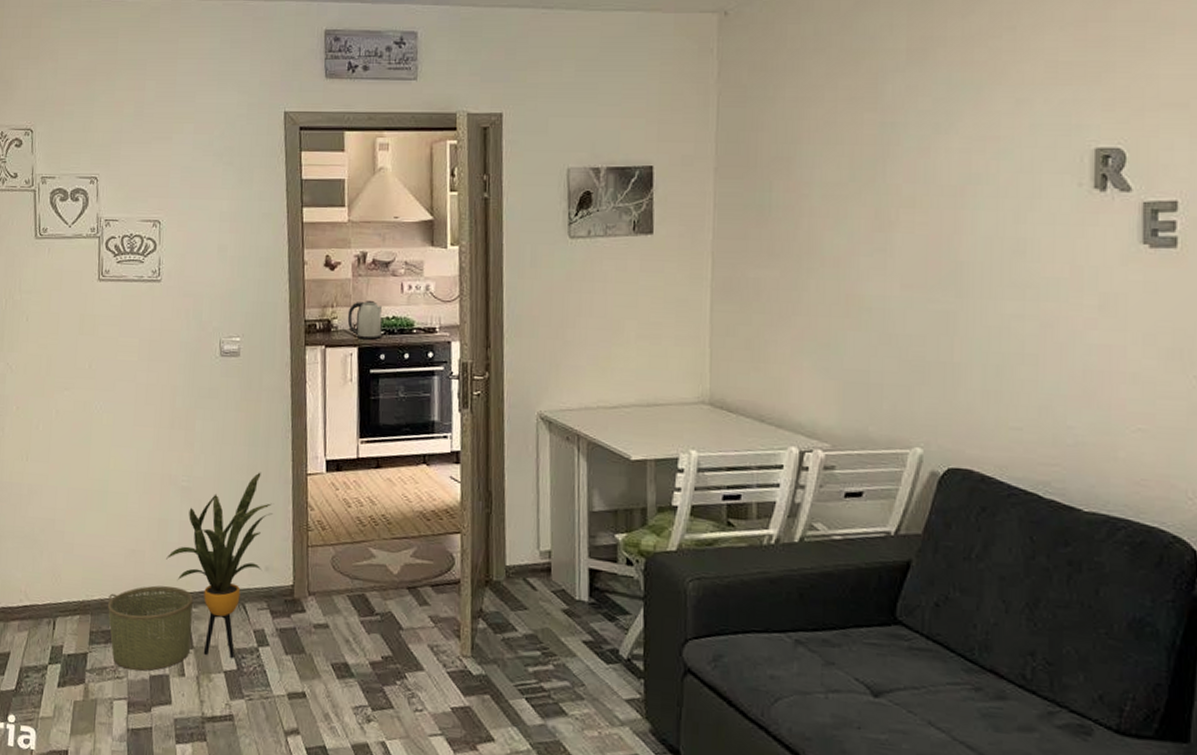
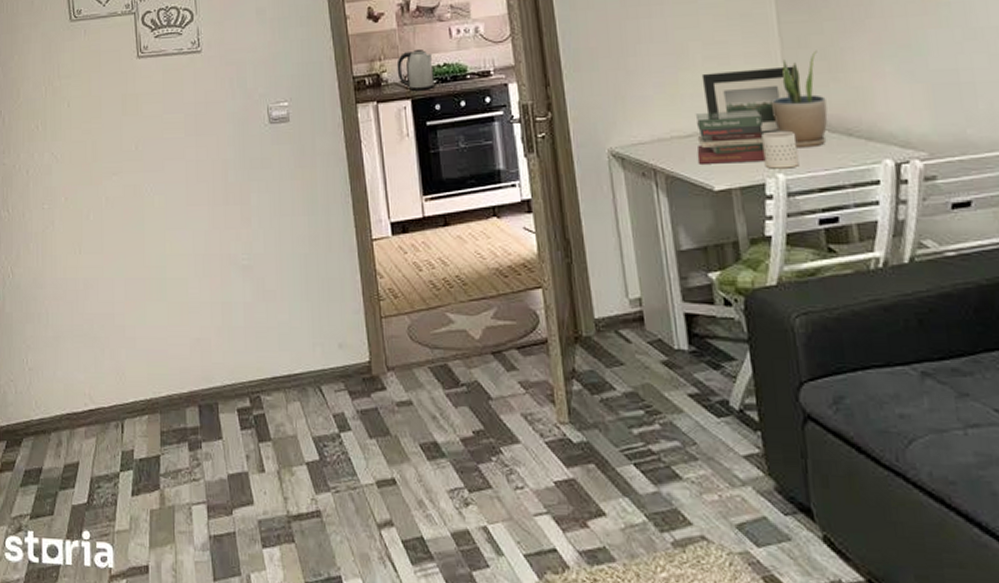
basket: present [108,585,194,671] -> none [177,375,267,470]
house plant: present [166,472,273,659] -> none [233,242,340,449]
books: none [619,387,684,438] -> present [695,110,766,164]
picture frame: none [633,351,720,417] -> present [701,66,795,139]
mug: none [679,410,713,447] -> present [760,130,799,169]
potted plant: none [693,339,745,429] -> present [770,50,828,148]

